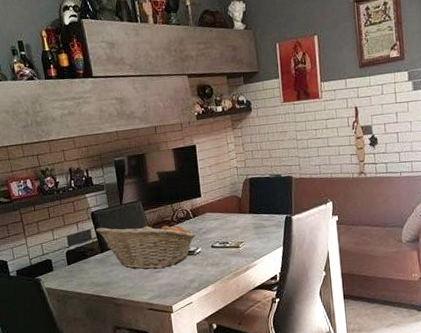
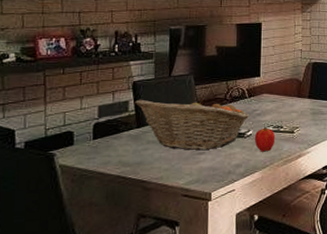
apple: none [203,243,223,267] -> present [254,126,276,152]

